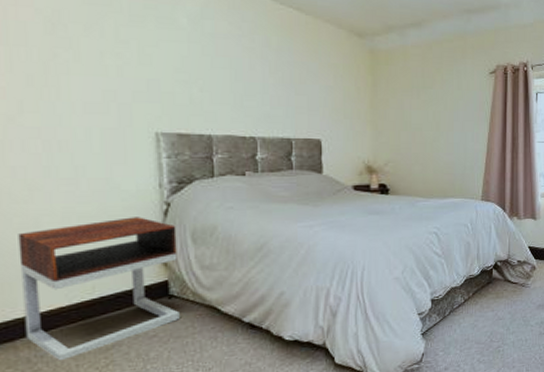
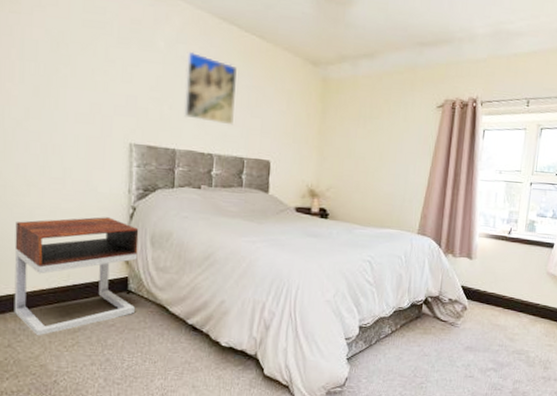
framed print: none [215,27,276,105] -> present [183,51,237,126]

